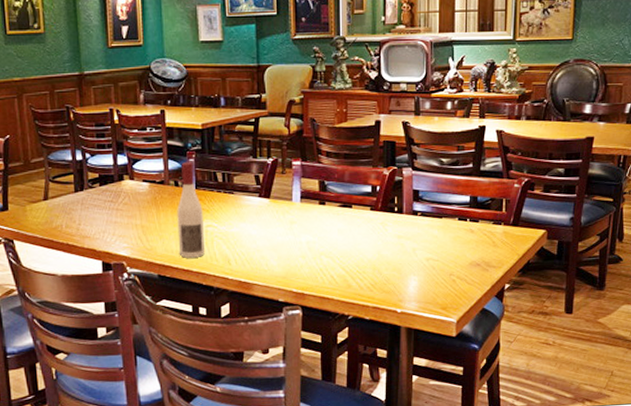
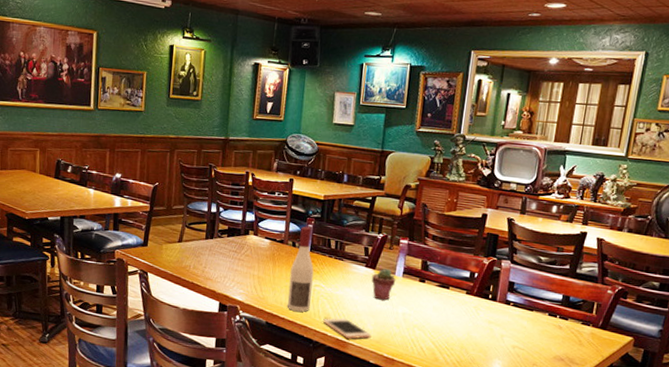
cell phone: none [220,256,277,279] -> present [322,318,372,339]
potted succulent: none [267,195,294,231] -> present [371,268,396,300]

